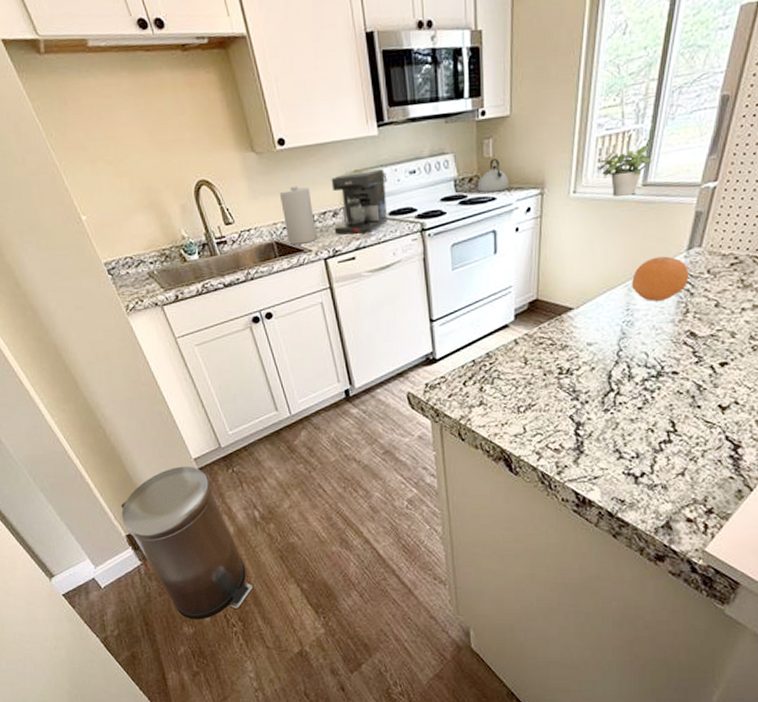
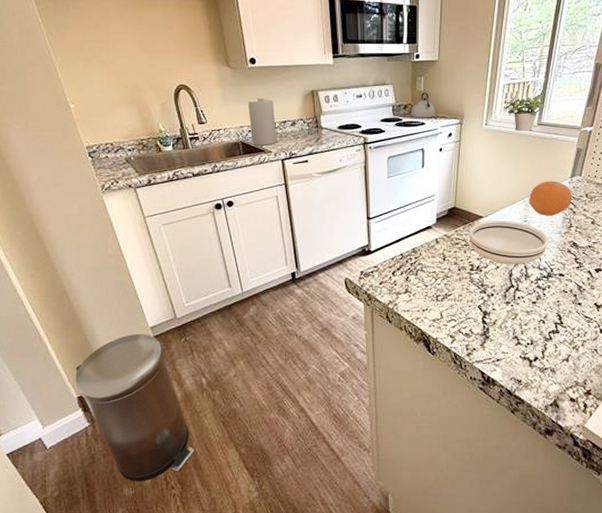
coffee maker: present [331,169,389,234] -> none [292,91,338,141]
bowl: none [556,310,659,364] -> present [469,220,549,264]

